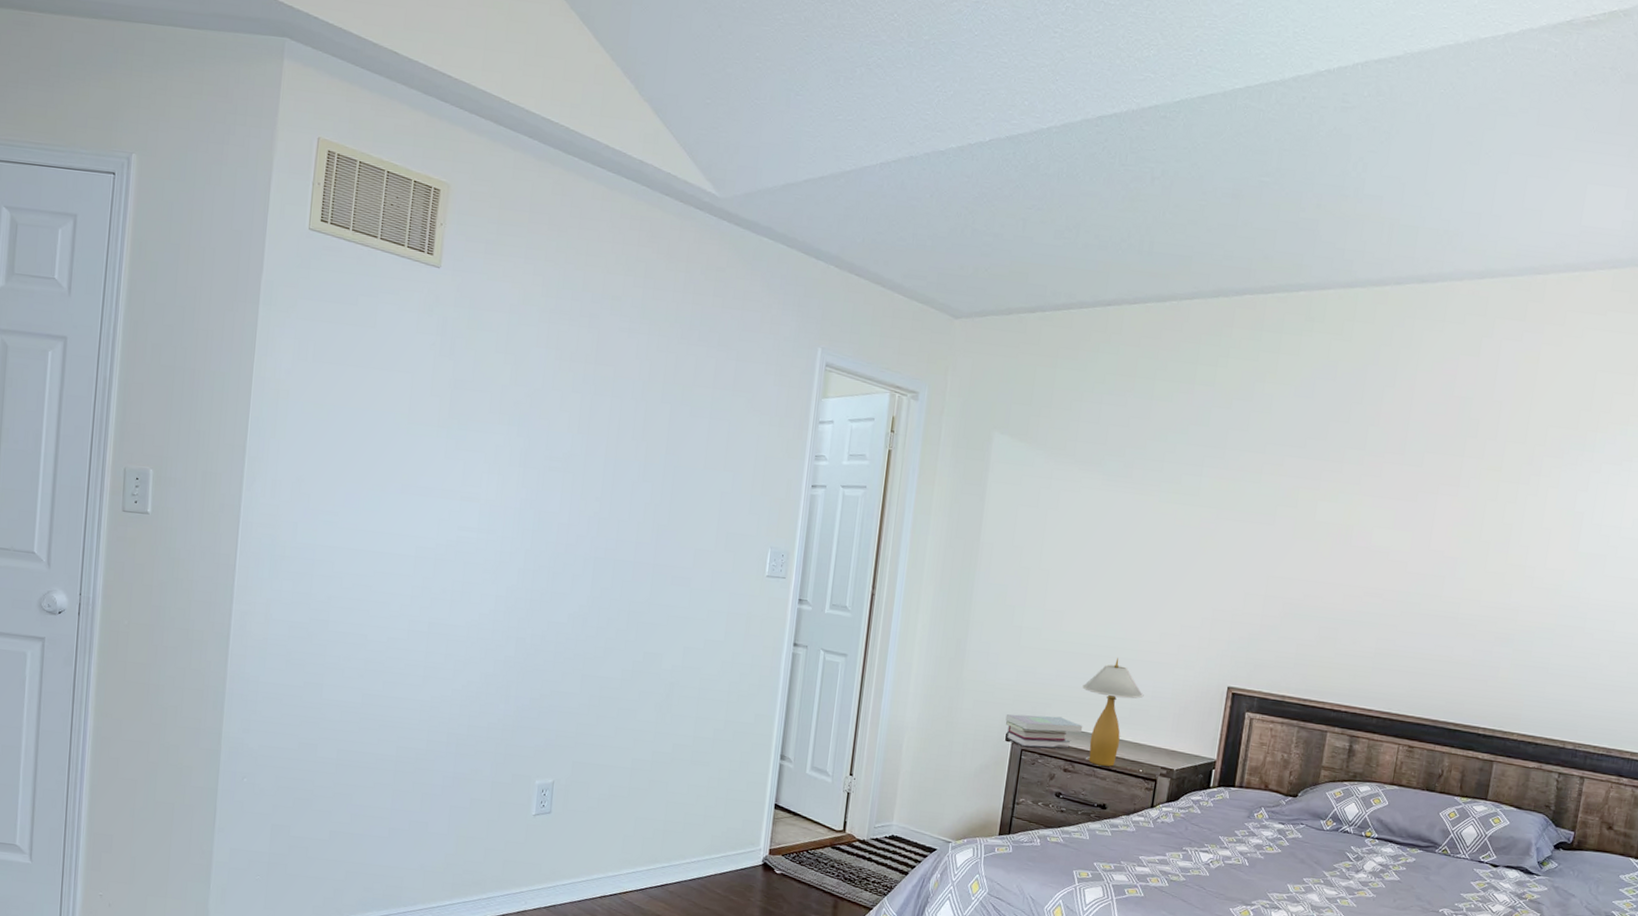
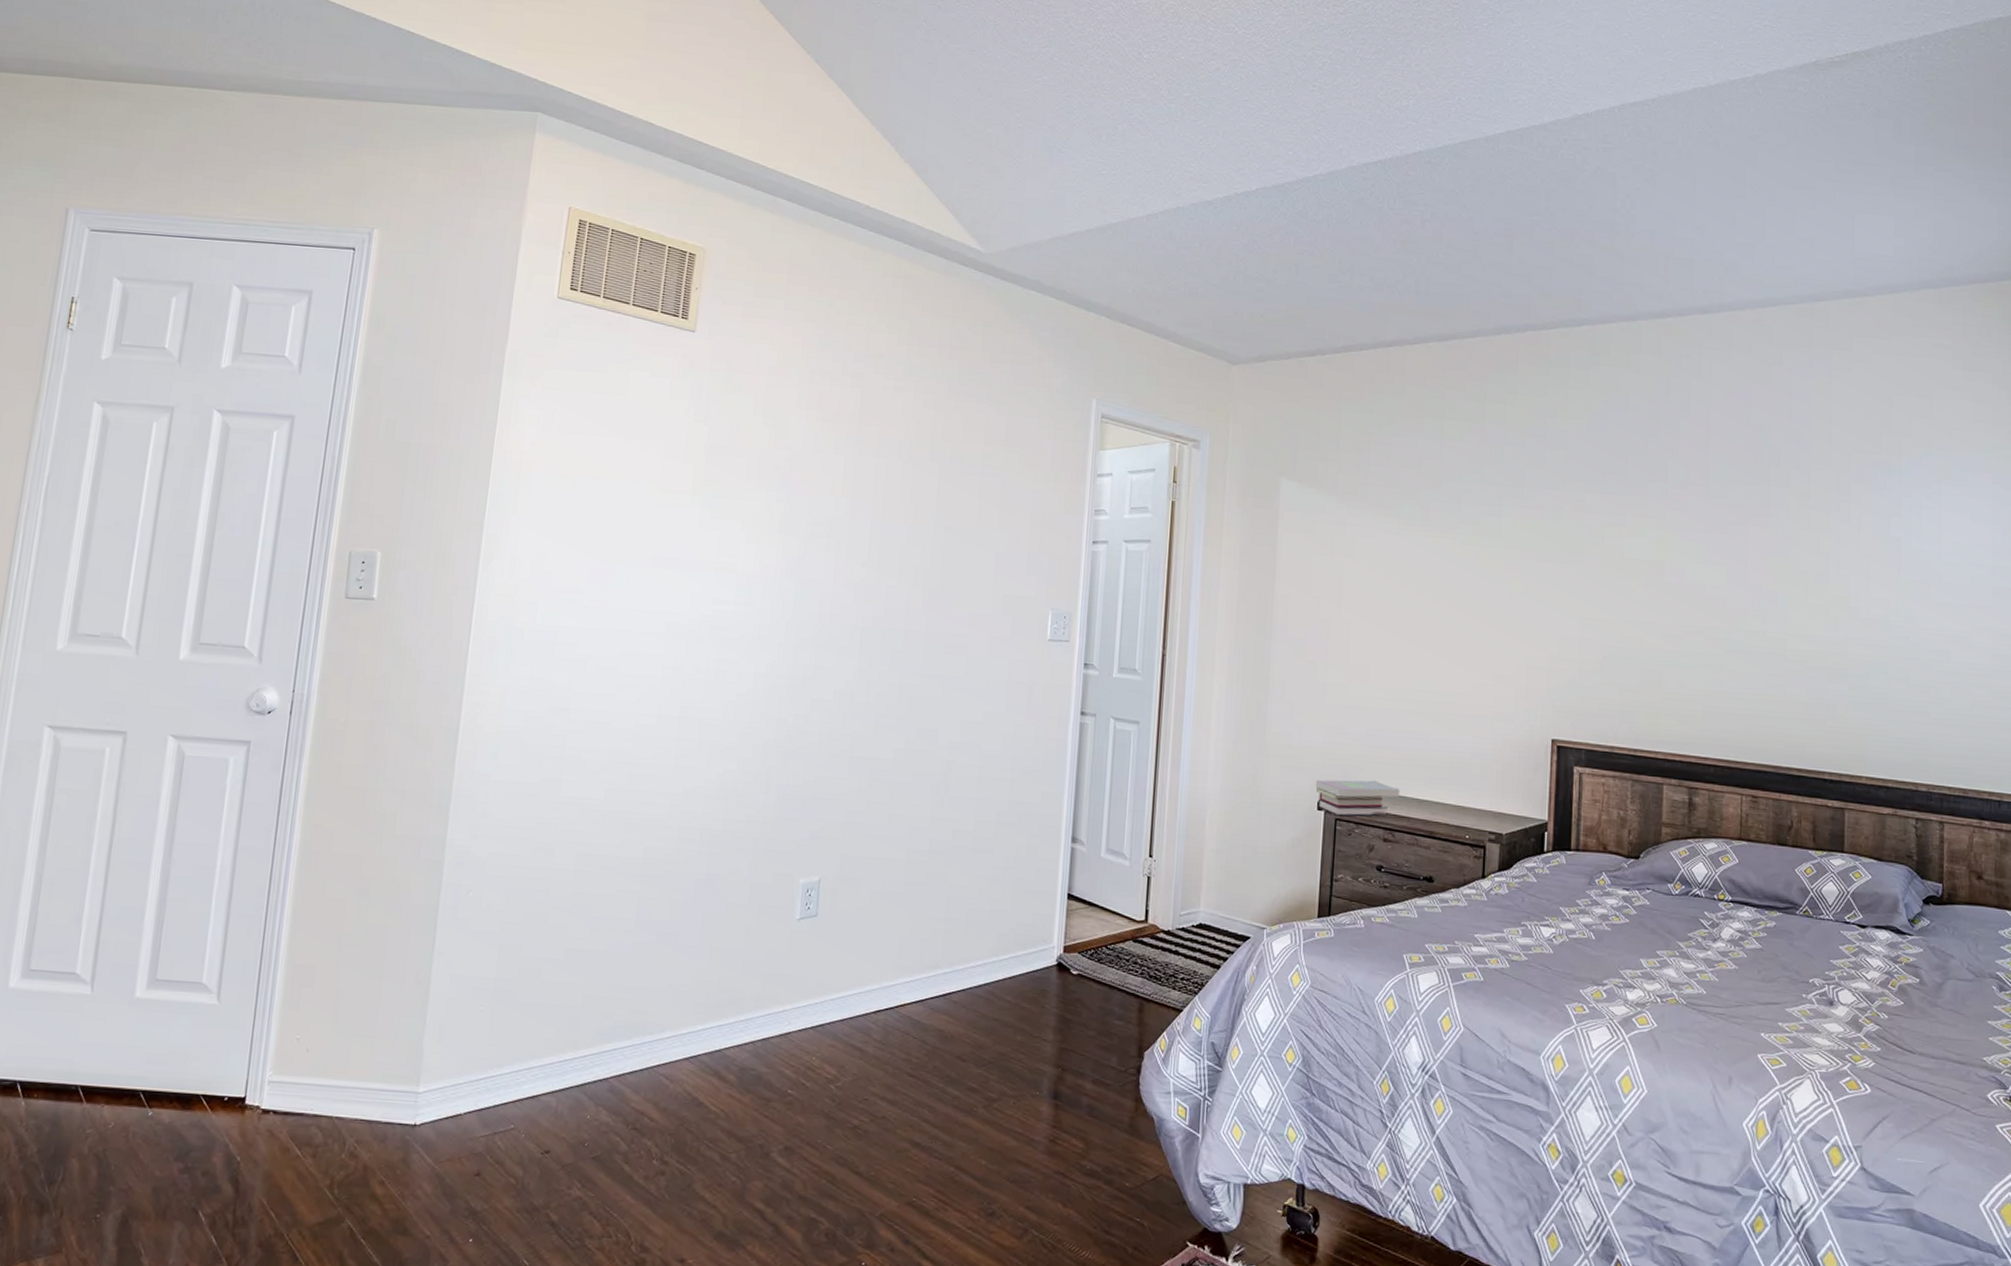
table lamp: present [1082,657,1144,767] -> none [1396,712,1463,834]

